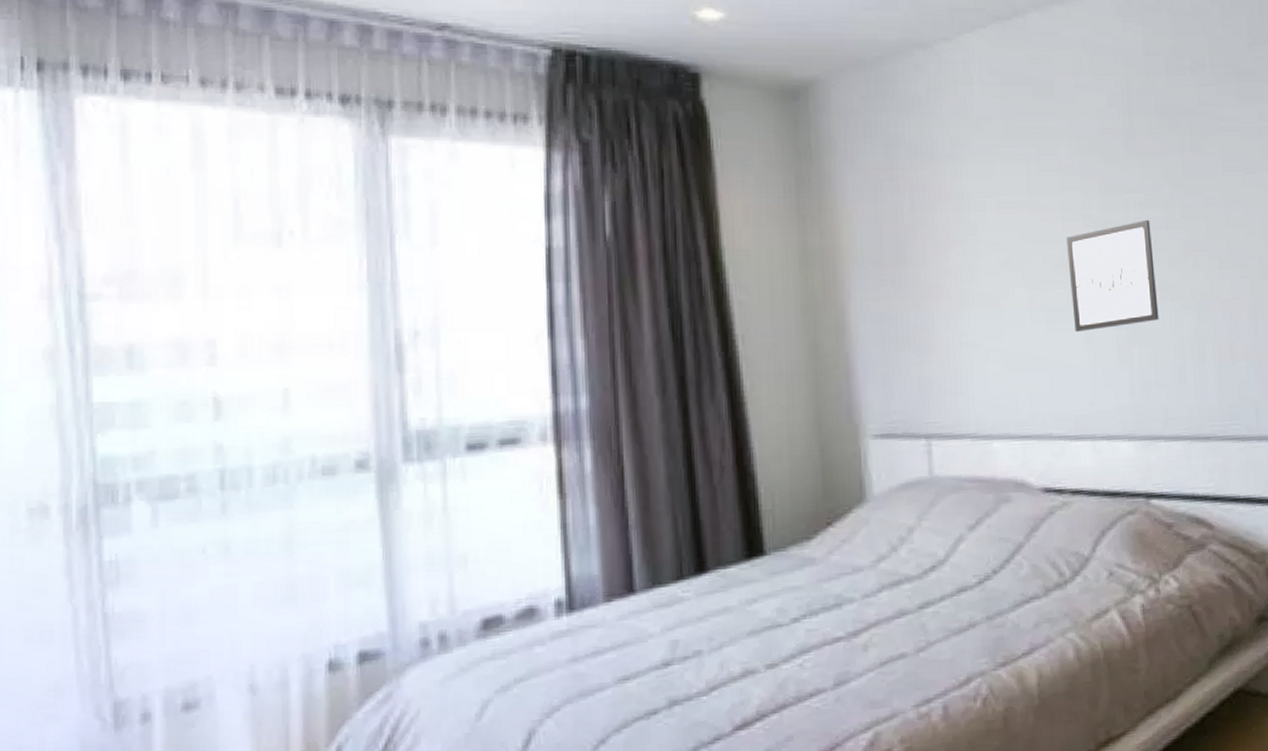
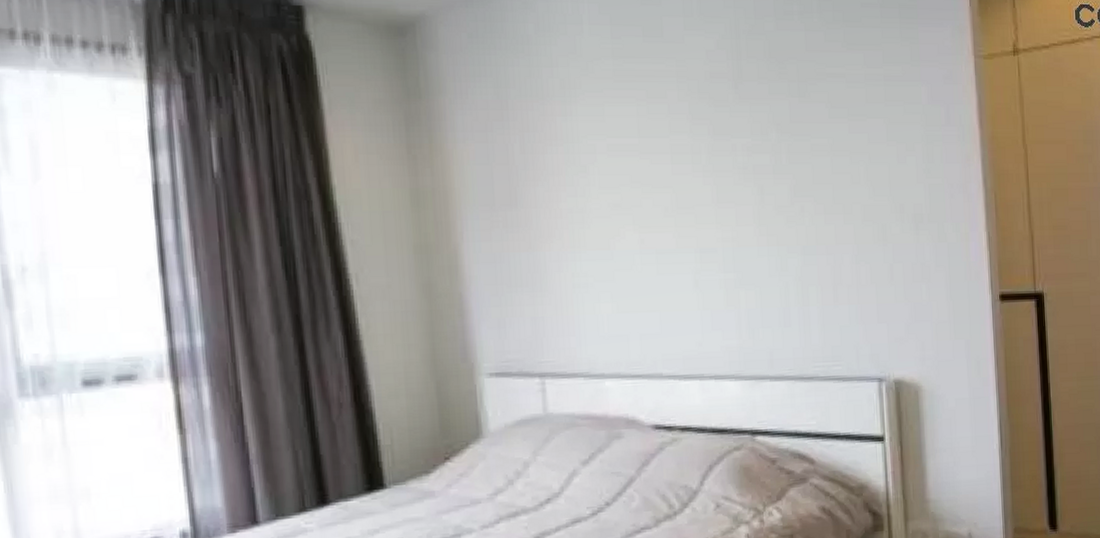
wall art: present [1067,219,1159,332] -> none [676,164,766,275]

